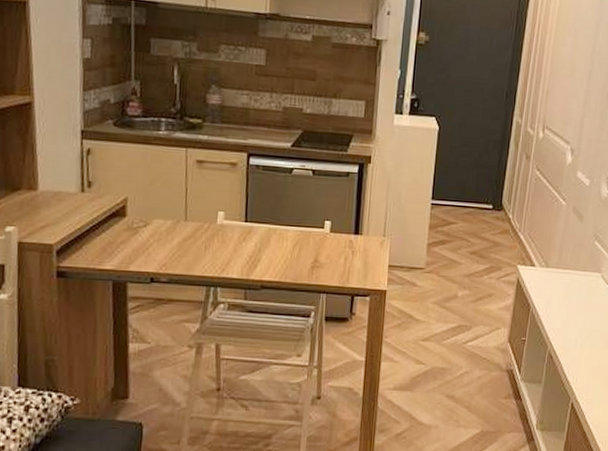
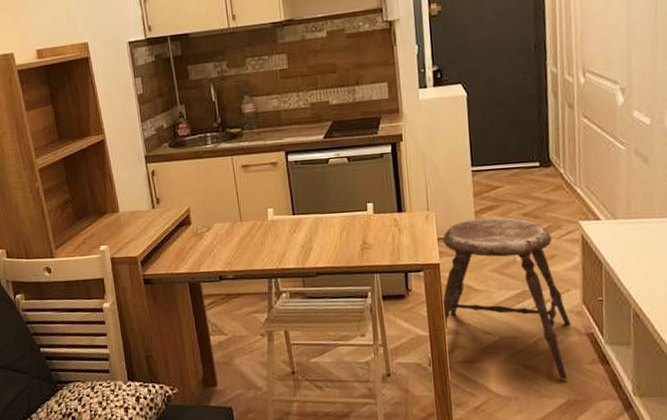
stool: none [360,251,495,411] -> present [428,217,571,379]

